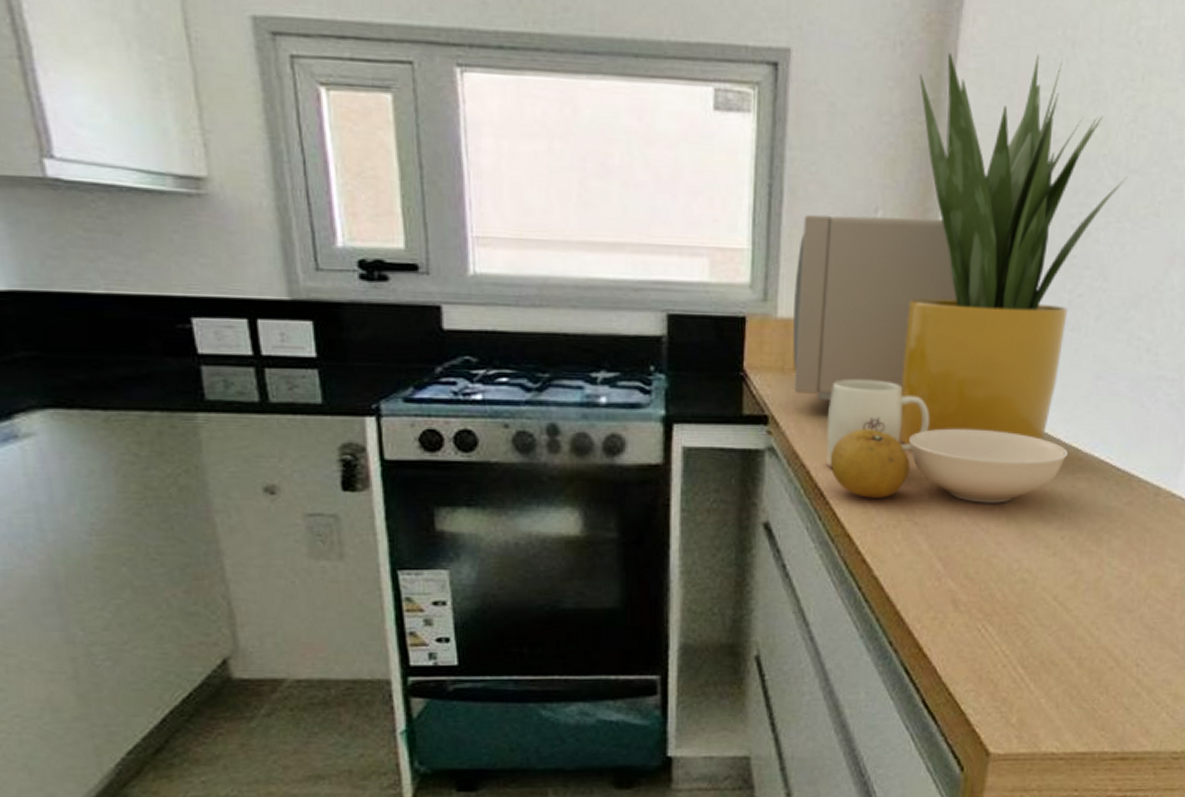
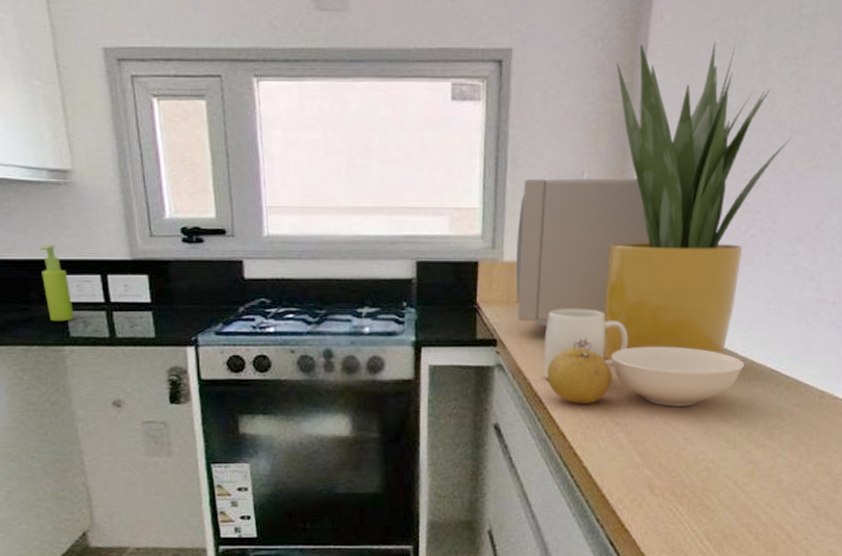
soap dispenser: none [163,276,211,380] -> present [40,245,74,322]

